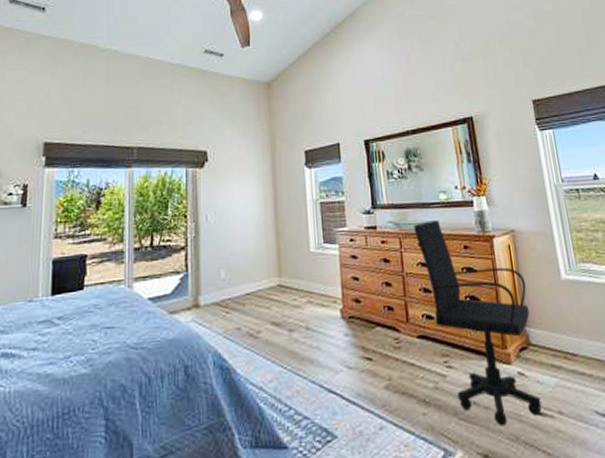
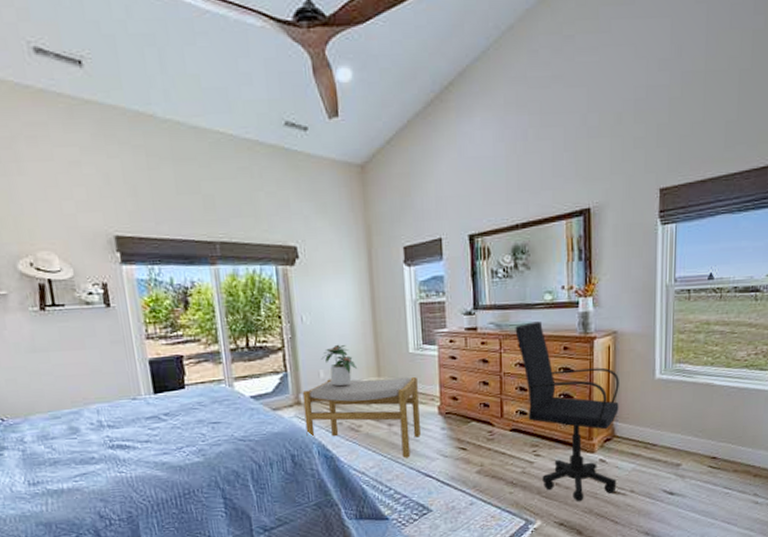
footstool: none [202,277,323,370] -> present [302,377,421,458]
potted plant: none [223,243,259,288] -> present [321,344,358,387]

